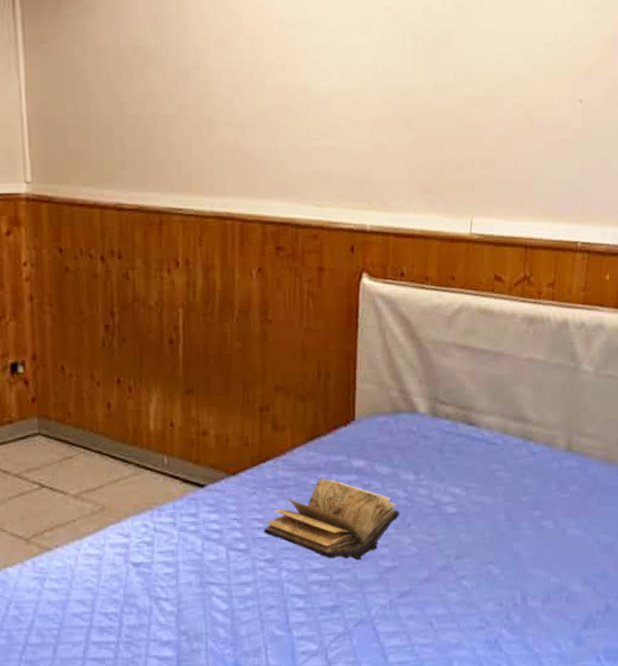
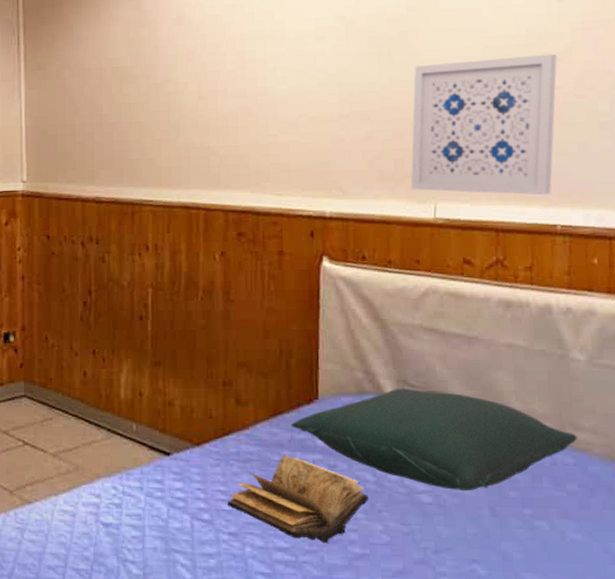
pillow: none [328,405,582,500] -> present [291,388,577,492]
wall art: none [449,66,589,212] -> present [410,53,557,196]

